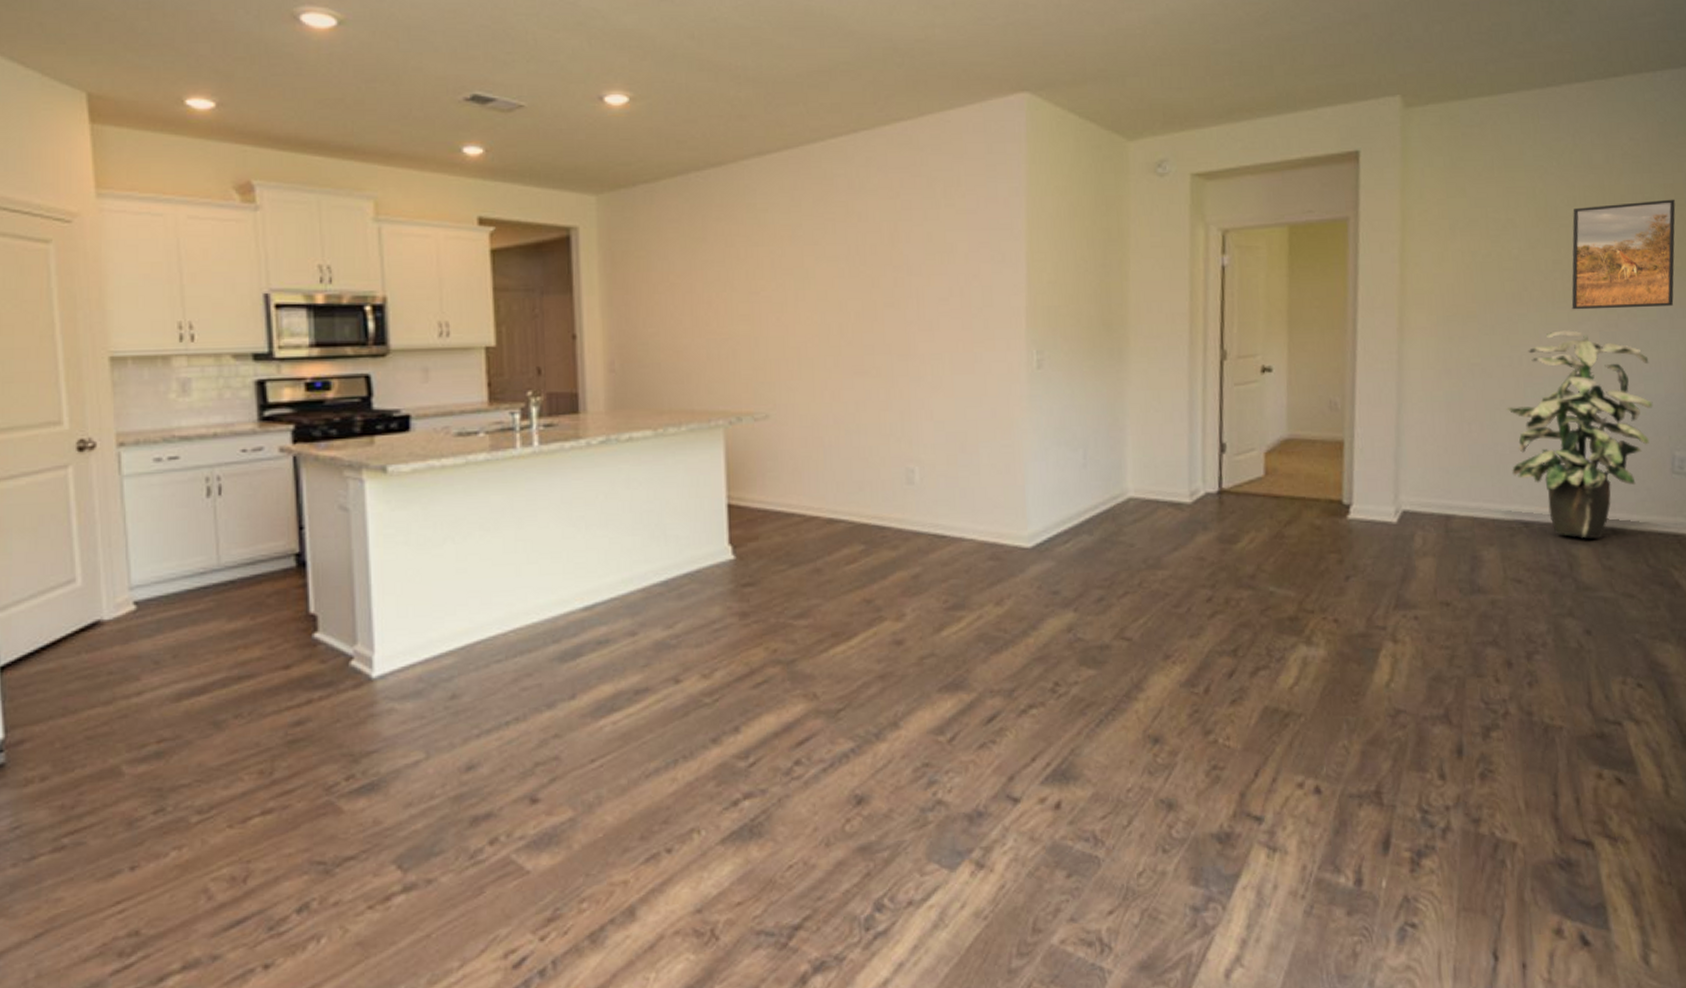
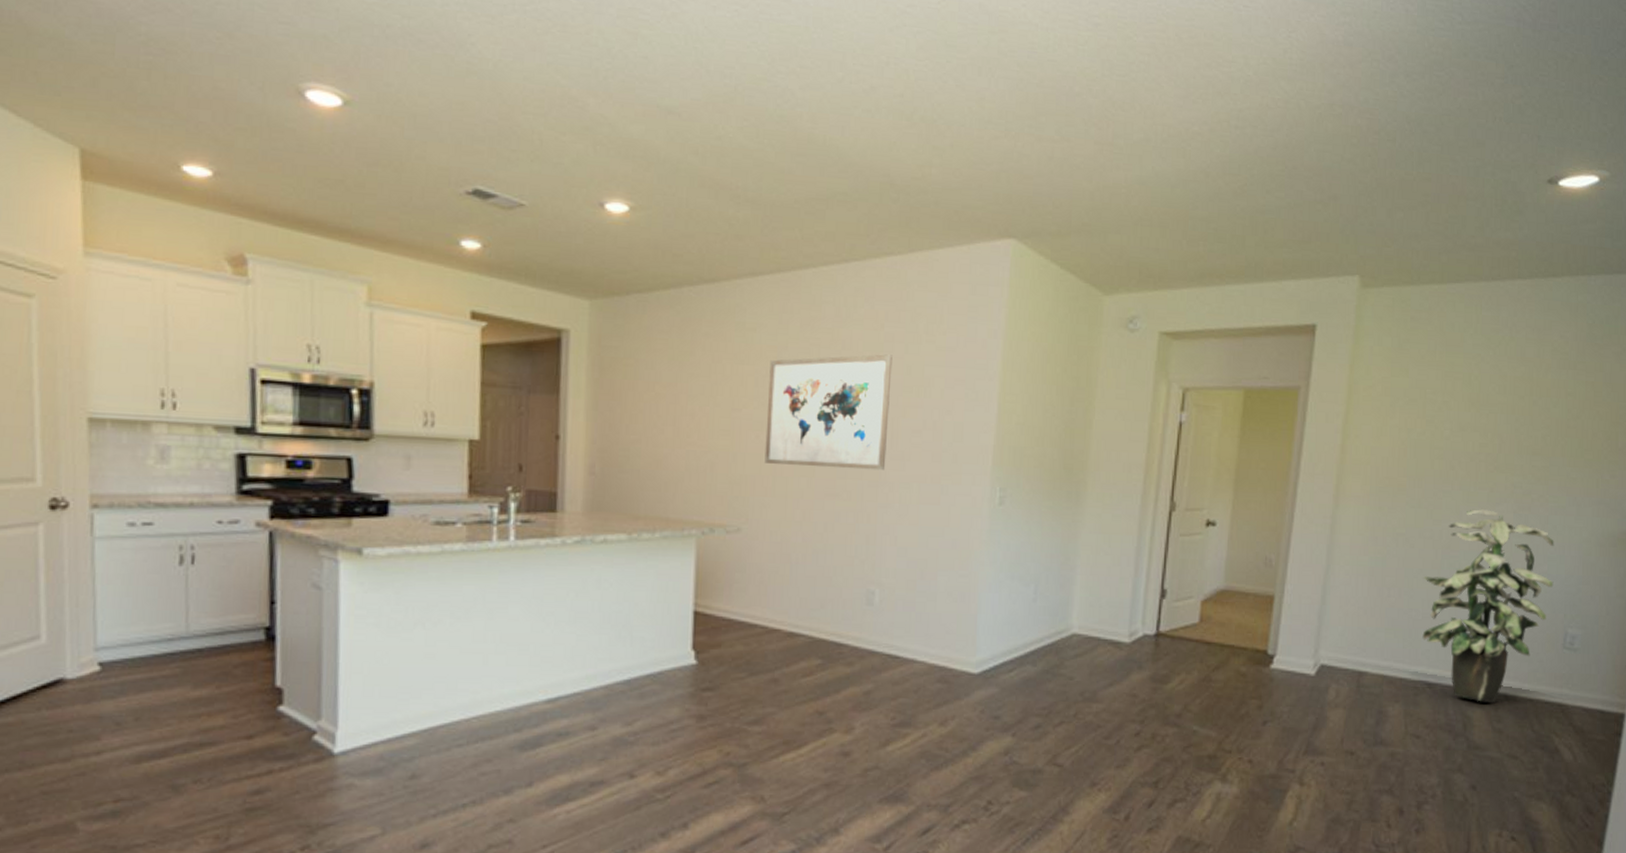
wall art: none [785,223,914,345] -> present [764,354,892,471]
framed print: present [1571,199,1676,310] -> none [1492,396,1594,495]

